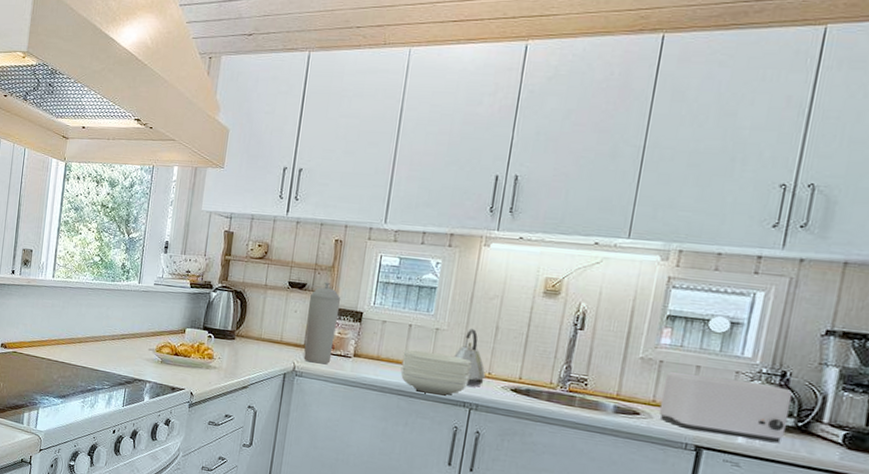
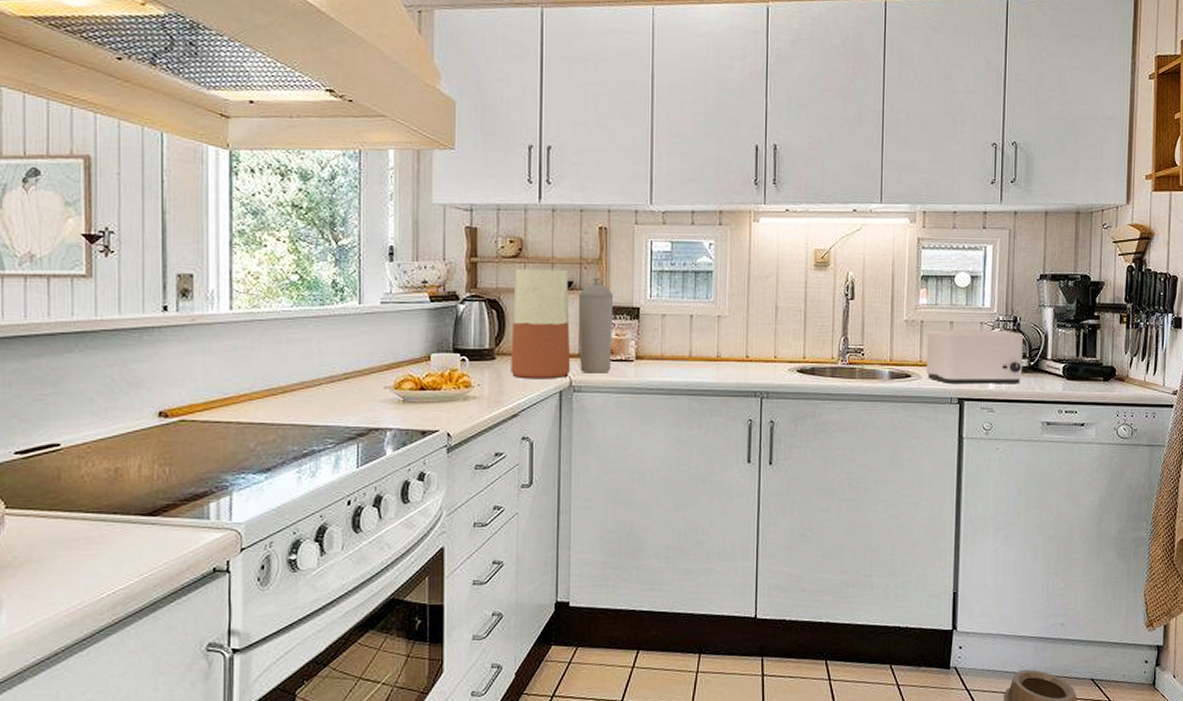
vase: none [246,269,304,363] -> present [511,268,571,378]
bowl: present [400,350,472,396] -> none [687,342,757,388]
kettle: present [453,329,486,387] -> none [739,312,773,373]

